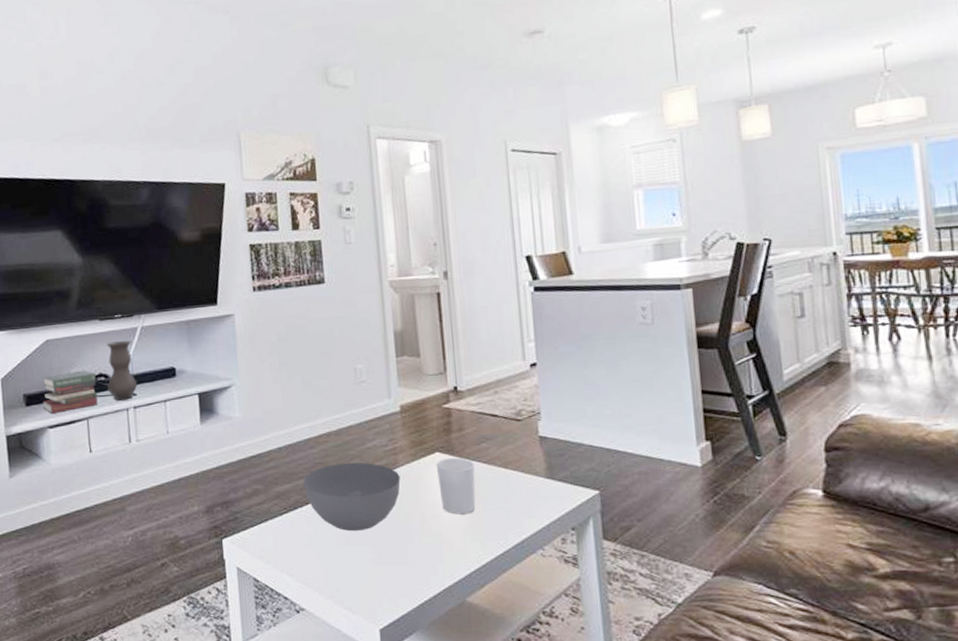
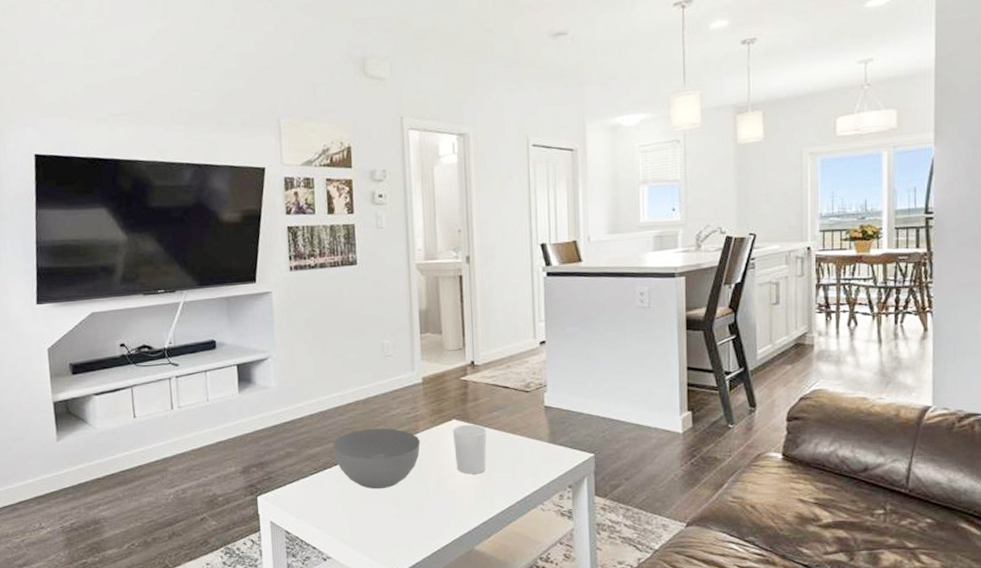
books: present [43,370,98,413] -> none [89,342,142,382]
vase: present [106,341,138,401] -> none [150,315,180,370]

